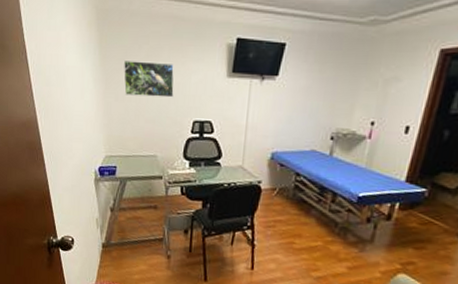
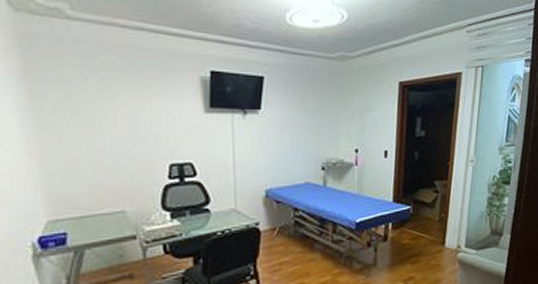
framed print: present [123,61,174,98] -> none [64,97,140,140]

